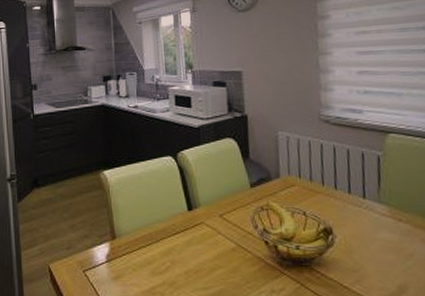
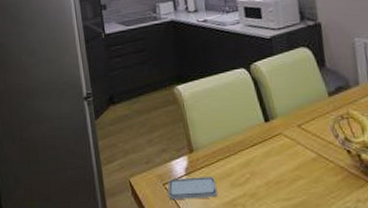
smartphone: none [88,264,138,287] -> present [168,177,218,199]

